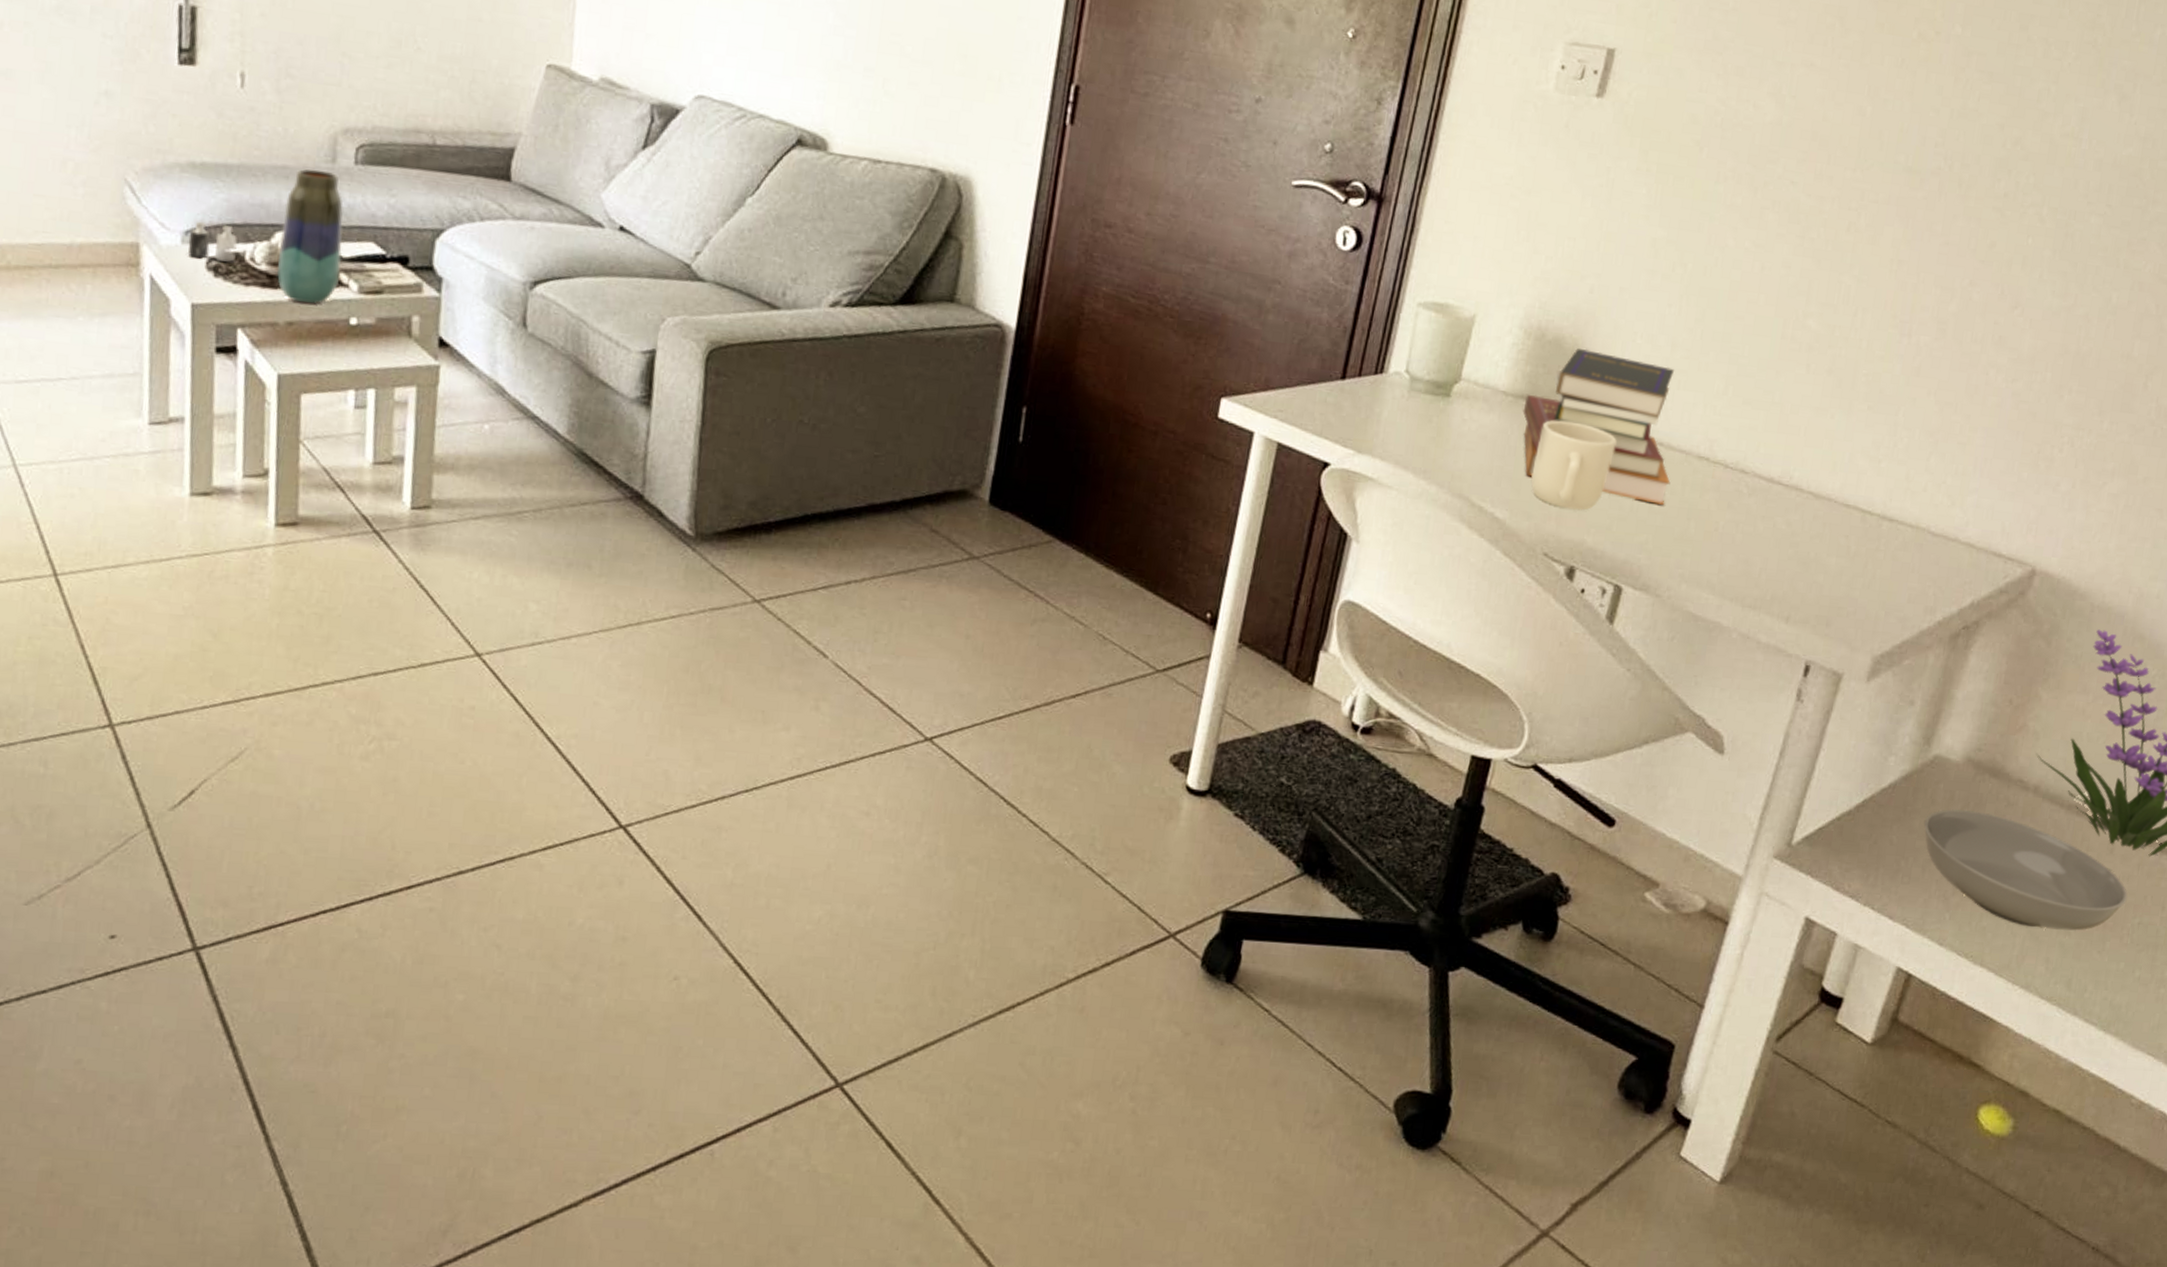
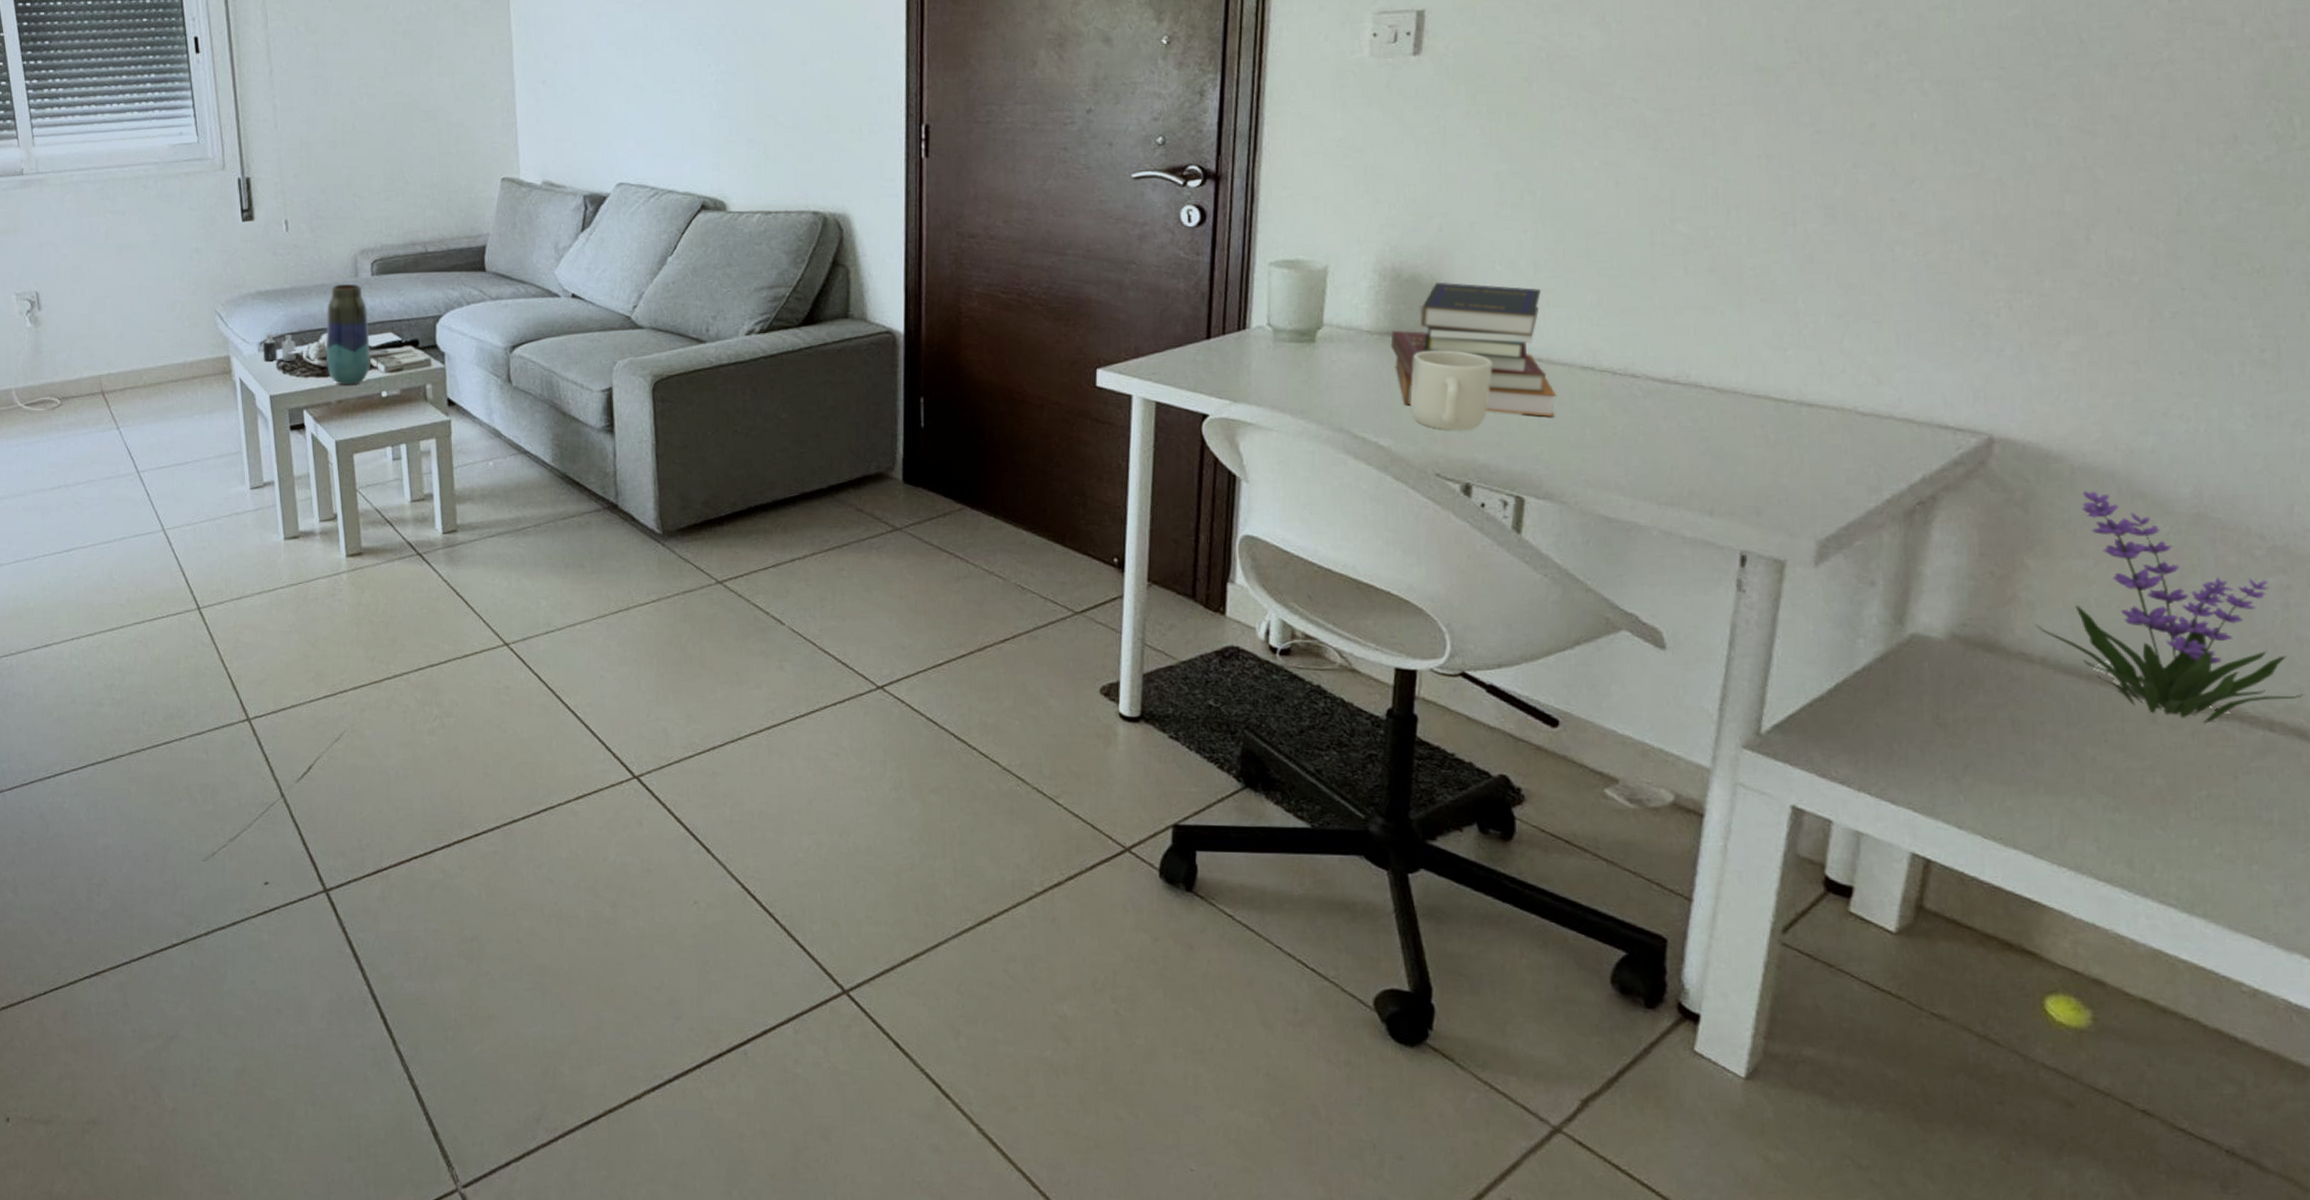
bowl: present [1923,809,2128,932] -> none [1912,688,2186,808]

